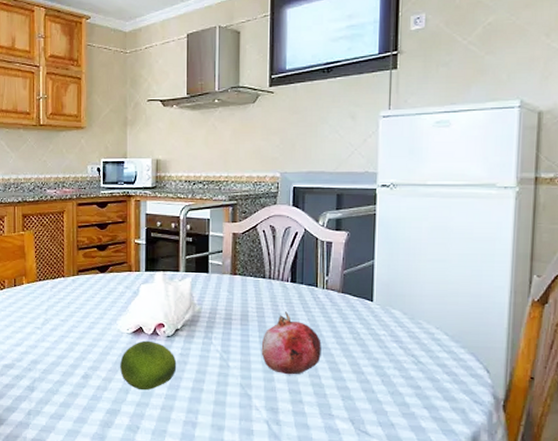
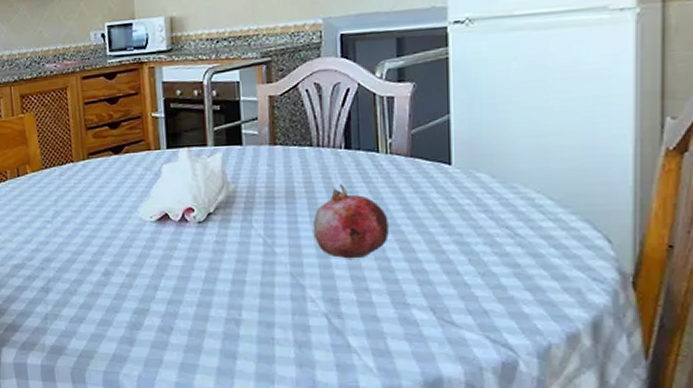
fruit: present [120,340,177,391] -> none [145,228,212,286]

